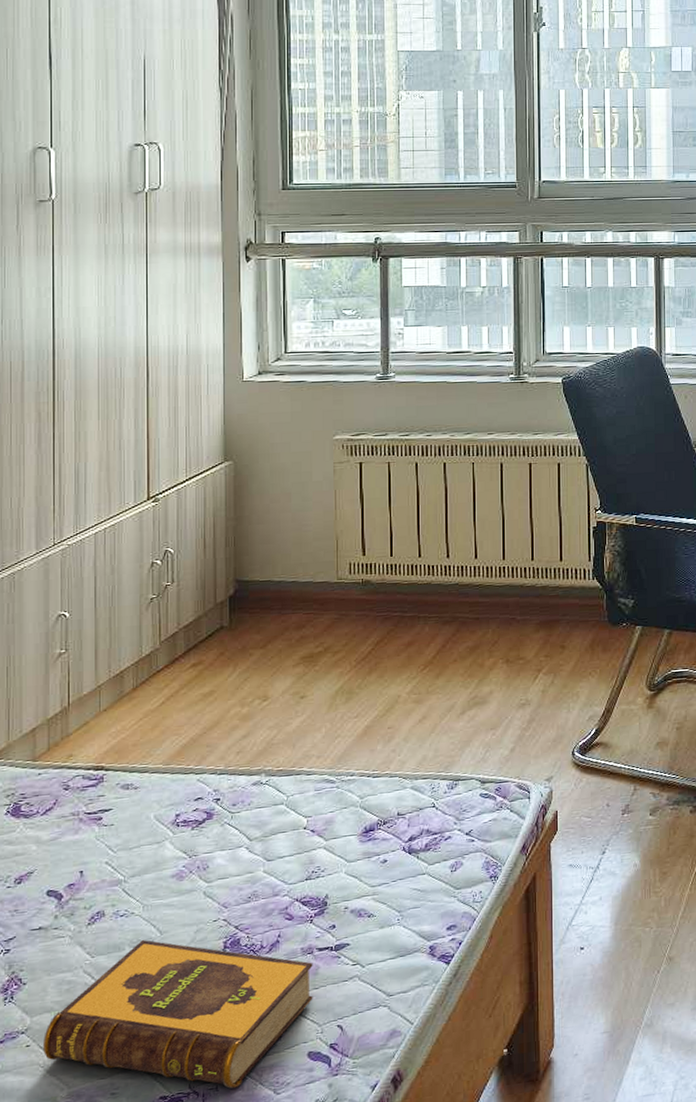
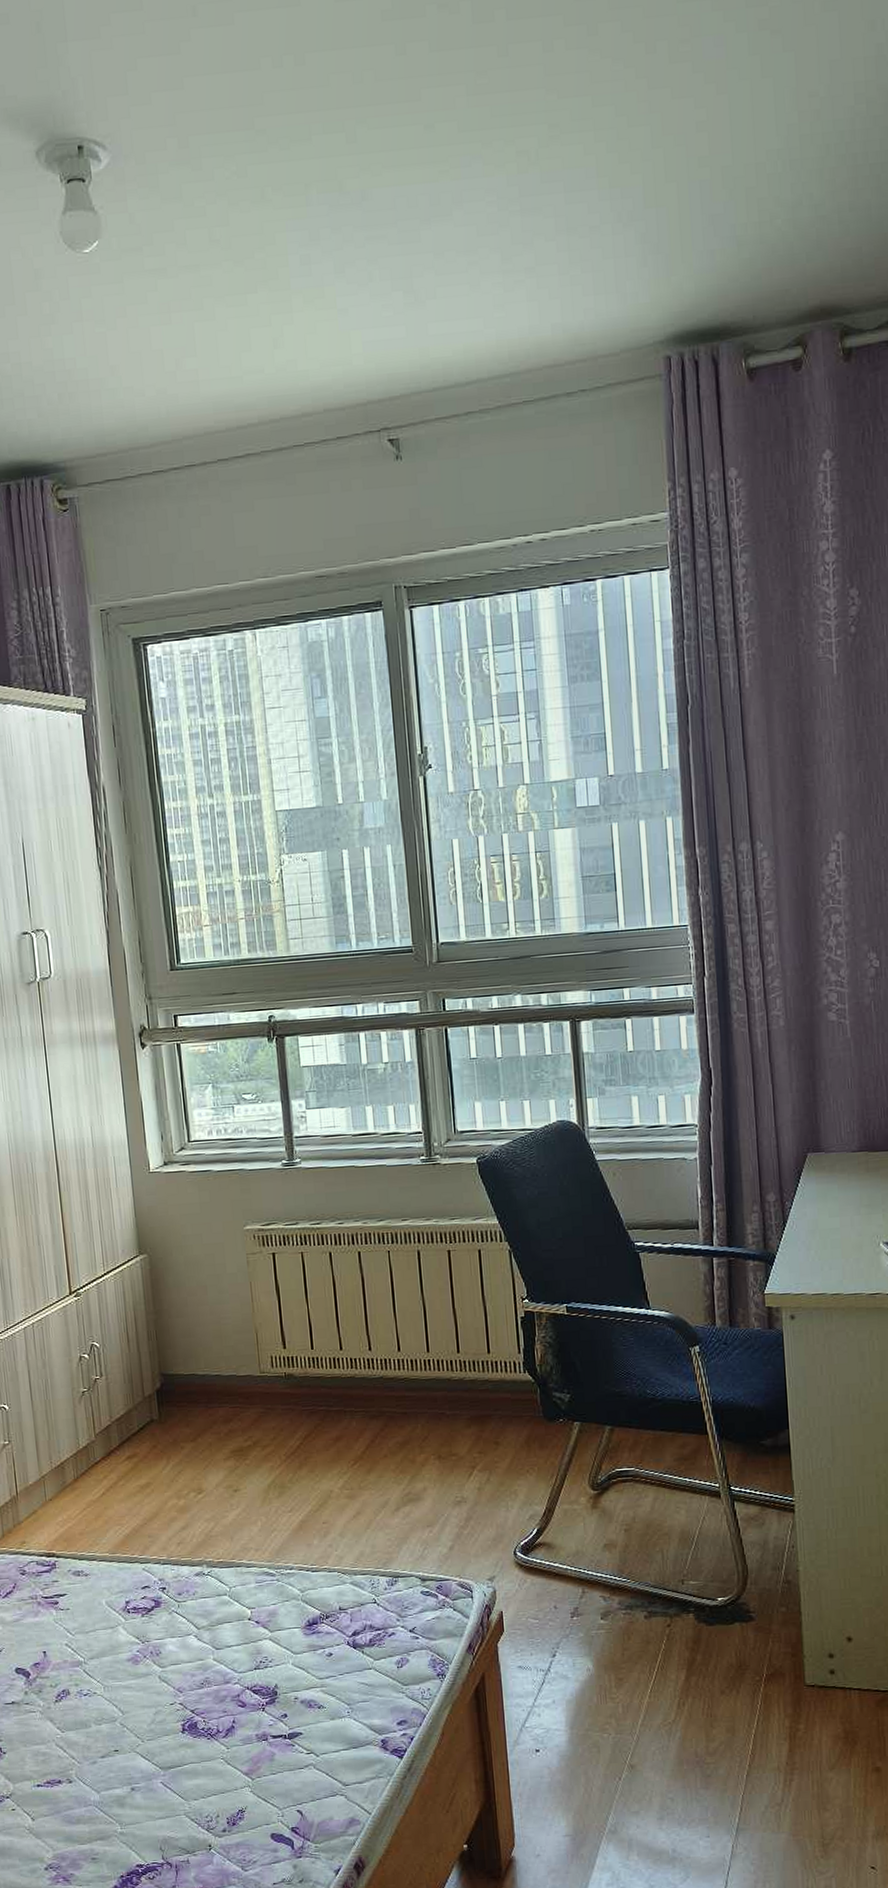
hardback book: present [42,940,313,1089] -> none [26,1719,272,1862]

